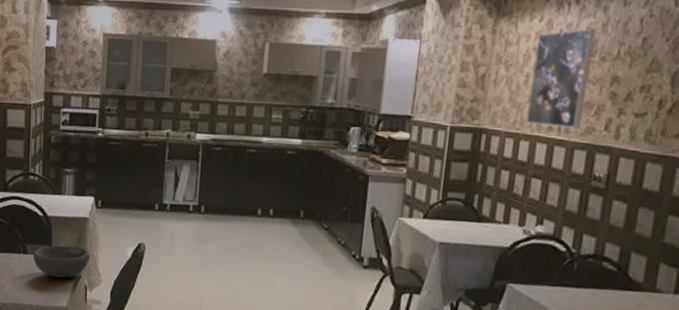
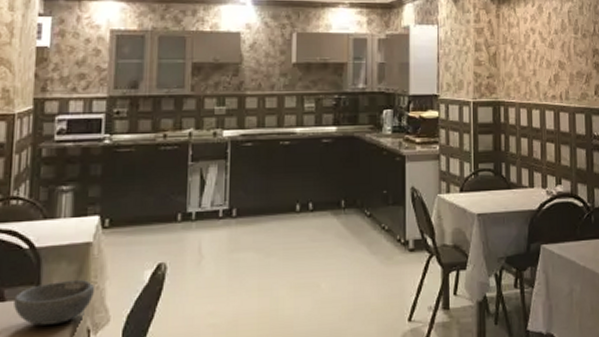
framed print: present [526,29,596,129] -> none [533,12,576,95]

